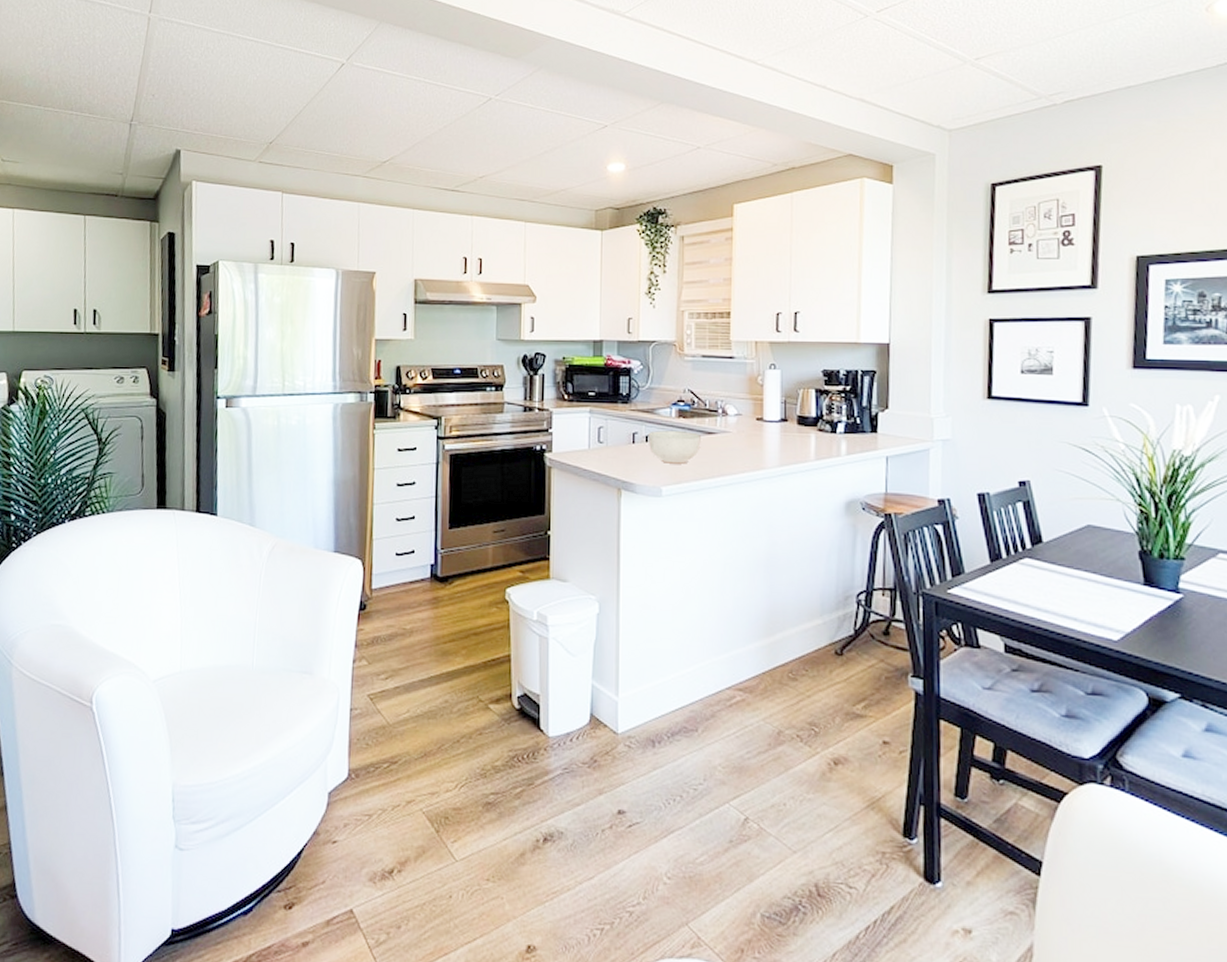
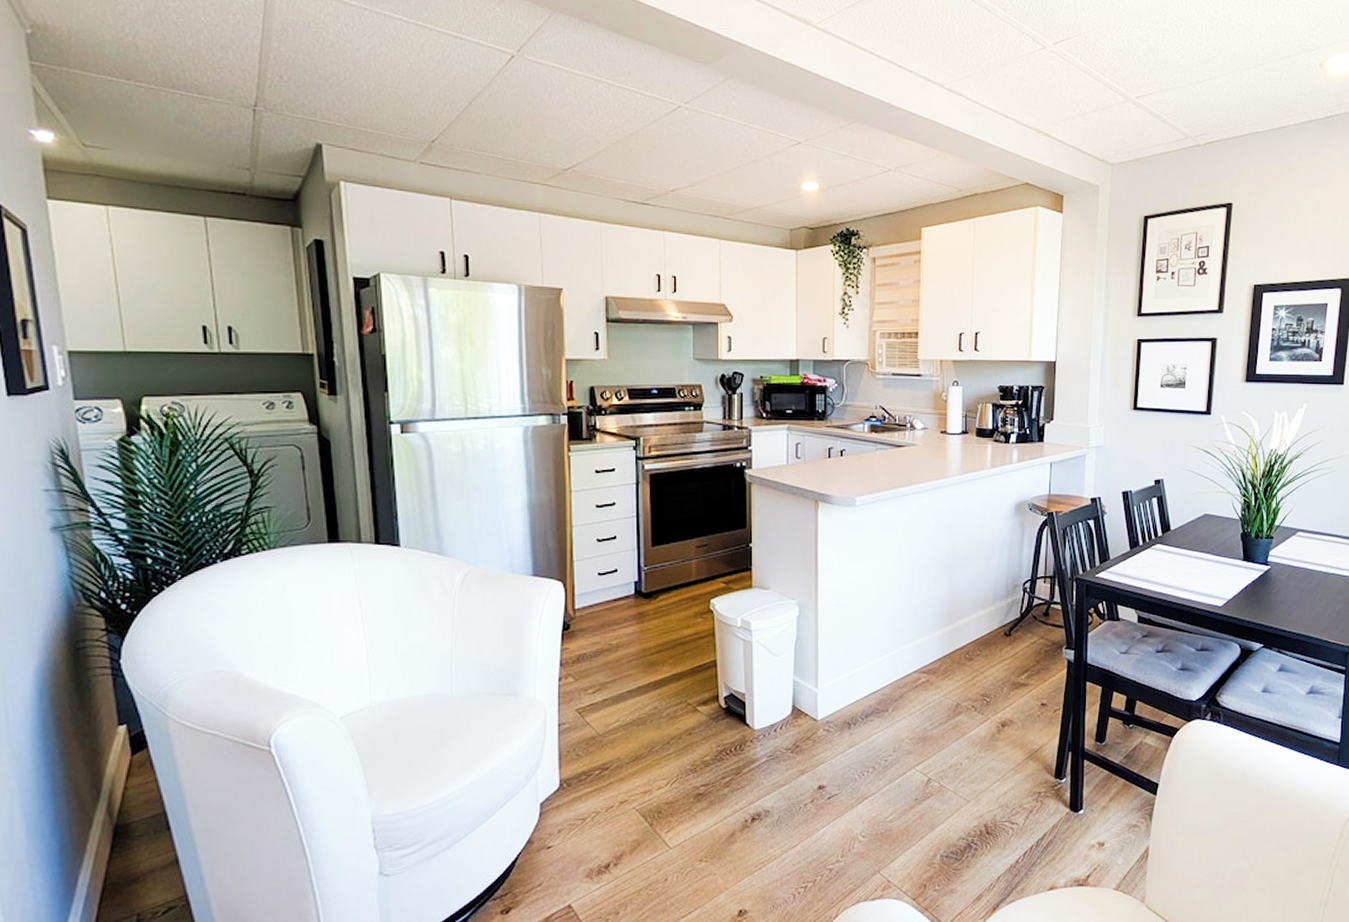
bowl: present [647,430,701,464] -> none [842,445,891,475]

